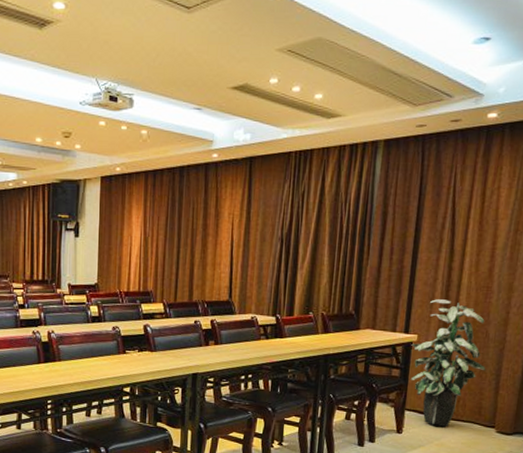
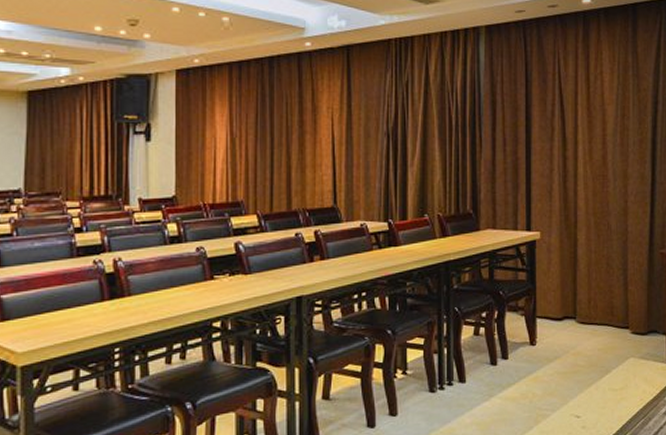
indoor plant: present [411,299,486,428] -> none [535,191,613,334]

